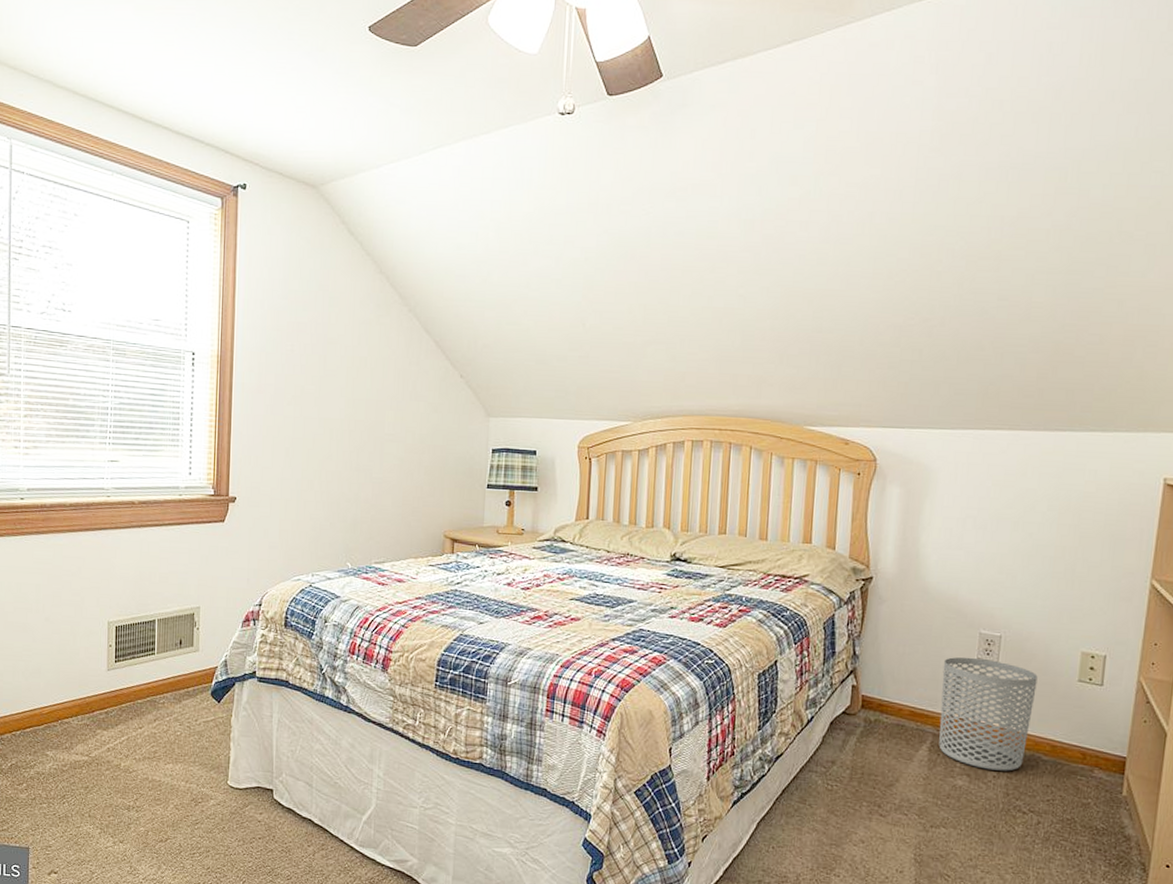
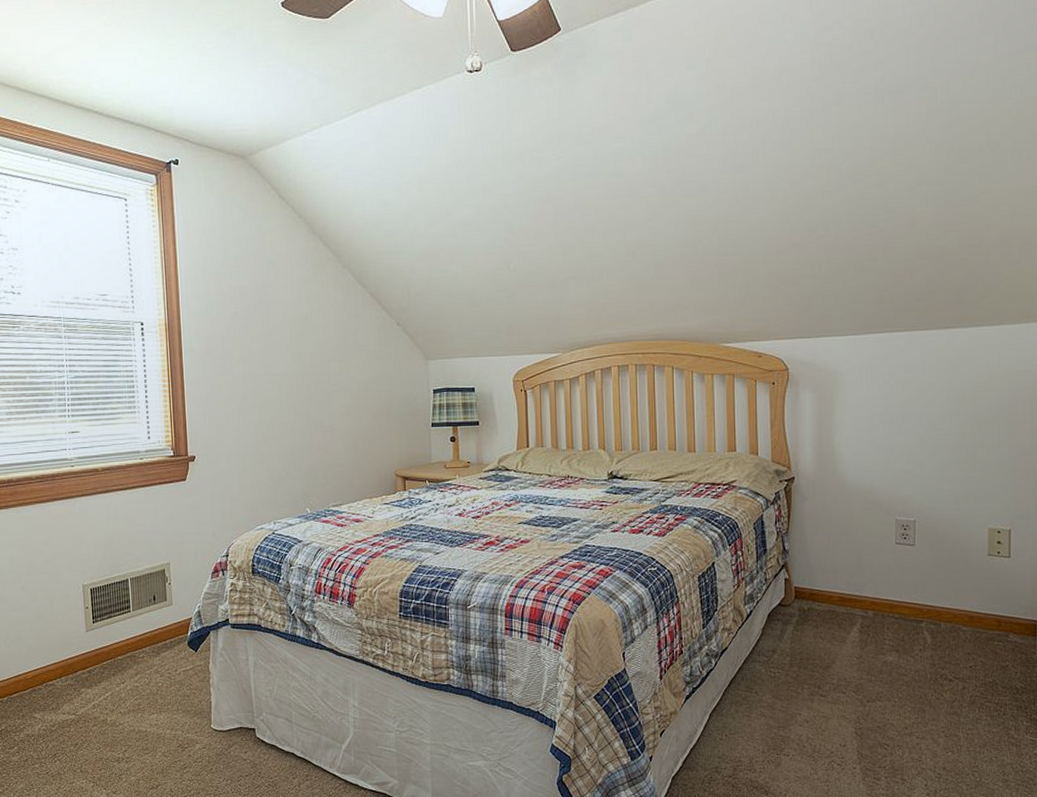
waste bin: present [939,657,1038,771] -> none [865,542,951,644]

